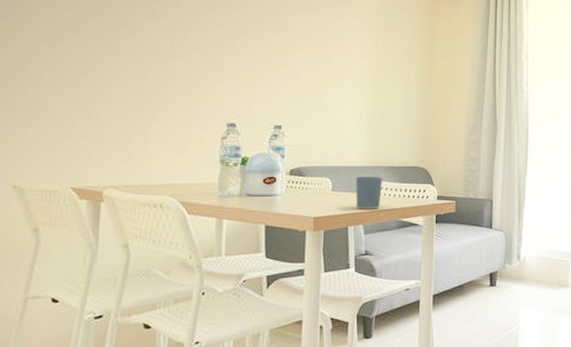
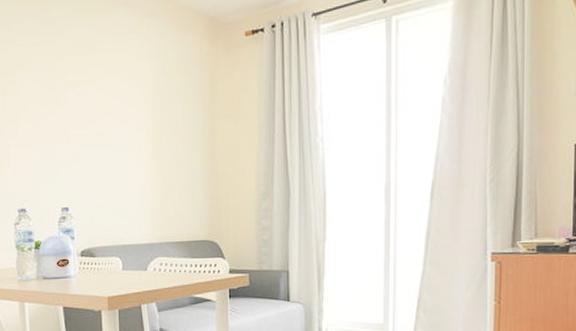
mug: present [355,176,382,209] -> none [145,253,172,287]

